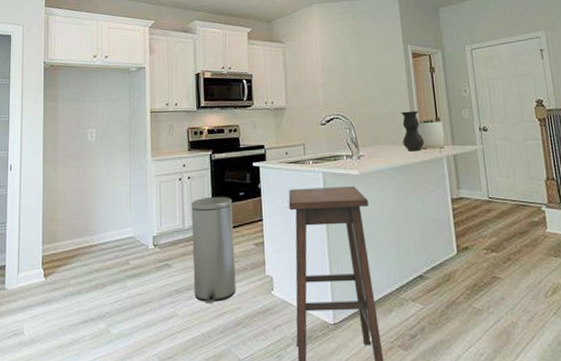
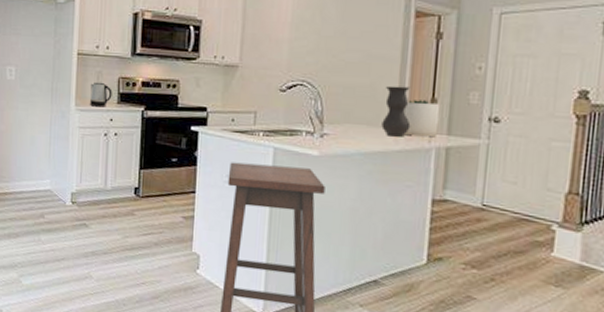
kettle: none [164,134,183,156] -> present [90,82,112,107]
pedal bin: present [191,196,236,303] -> none [111,158,163,272]

